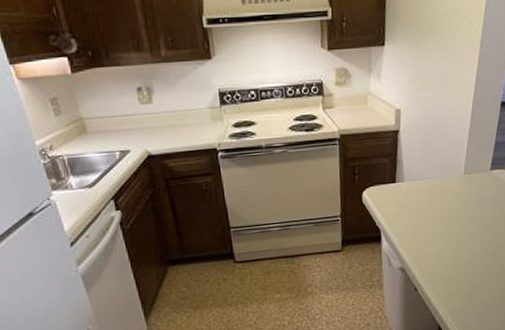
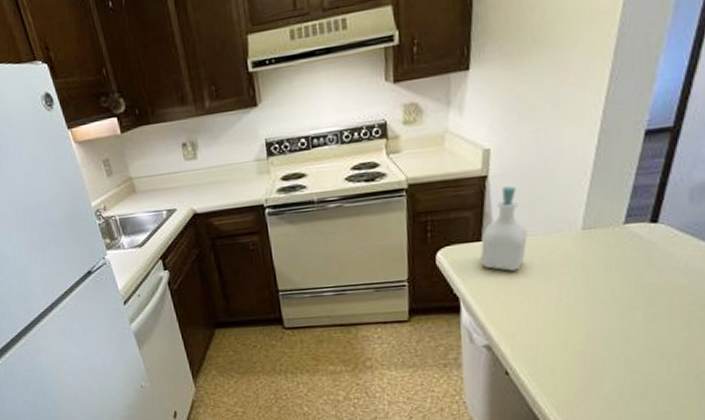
soap bottle: none [395,139,428,207] -> present [480,186,528,271]

